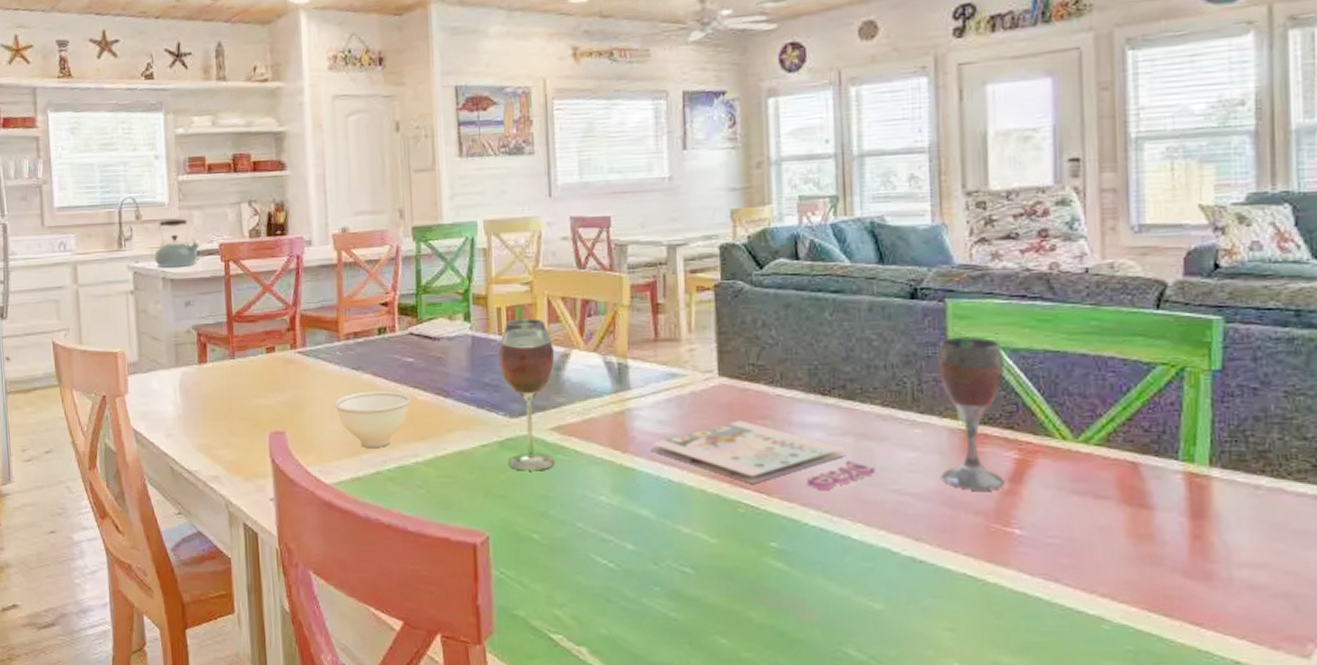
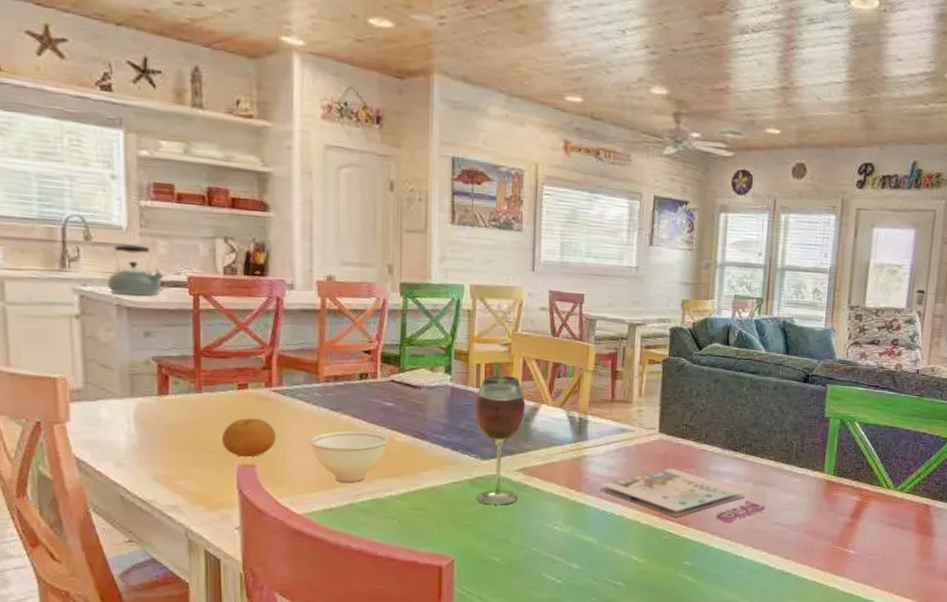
fruit: none [253,383,303,424] -> present [221,418,276,458]
cup: present [937,337,1005,491] -> none [808,413,859,523]

